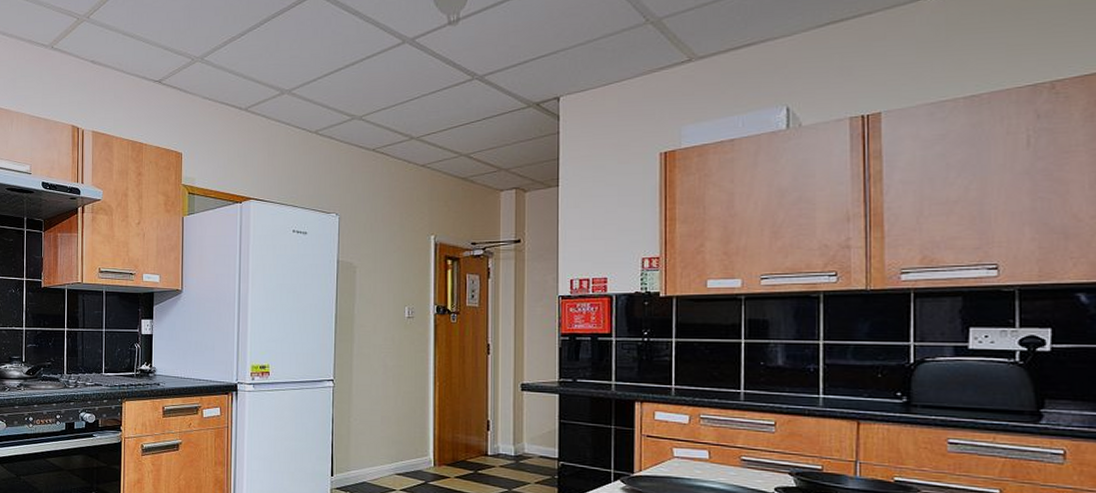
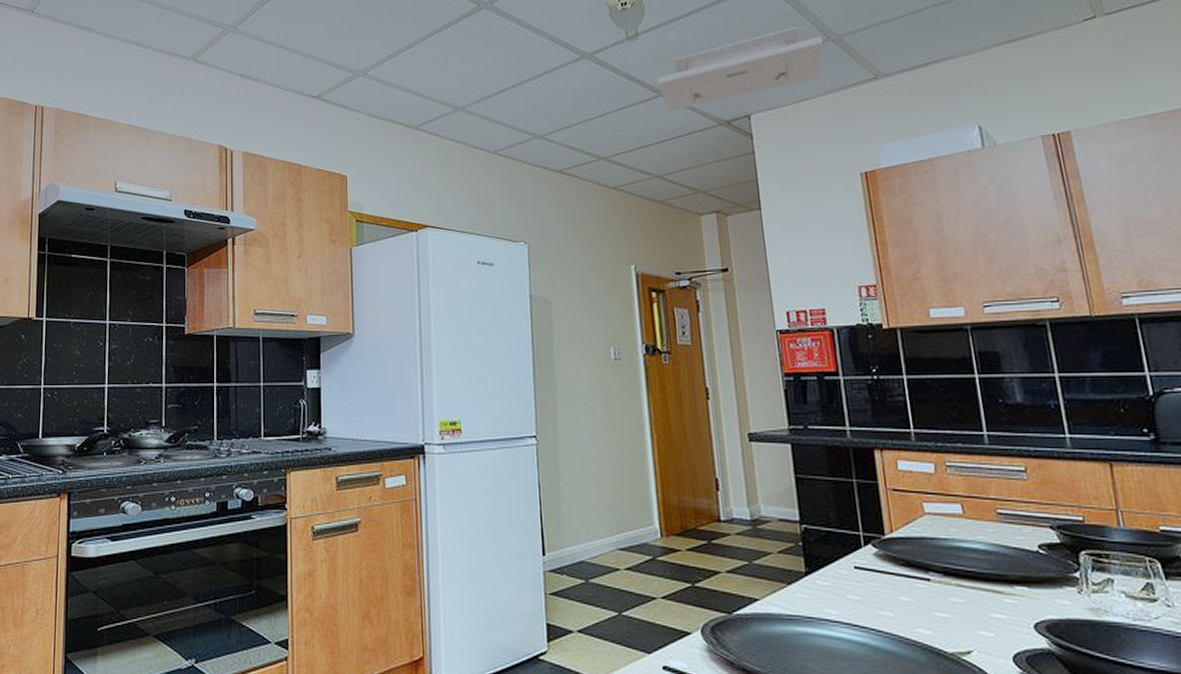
ceiling light: none [473,9,642,94] -> present [656,26,823,112]

